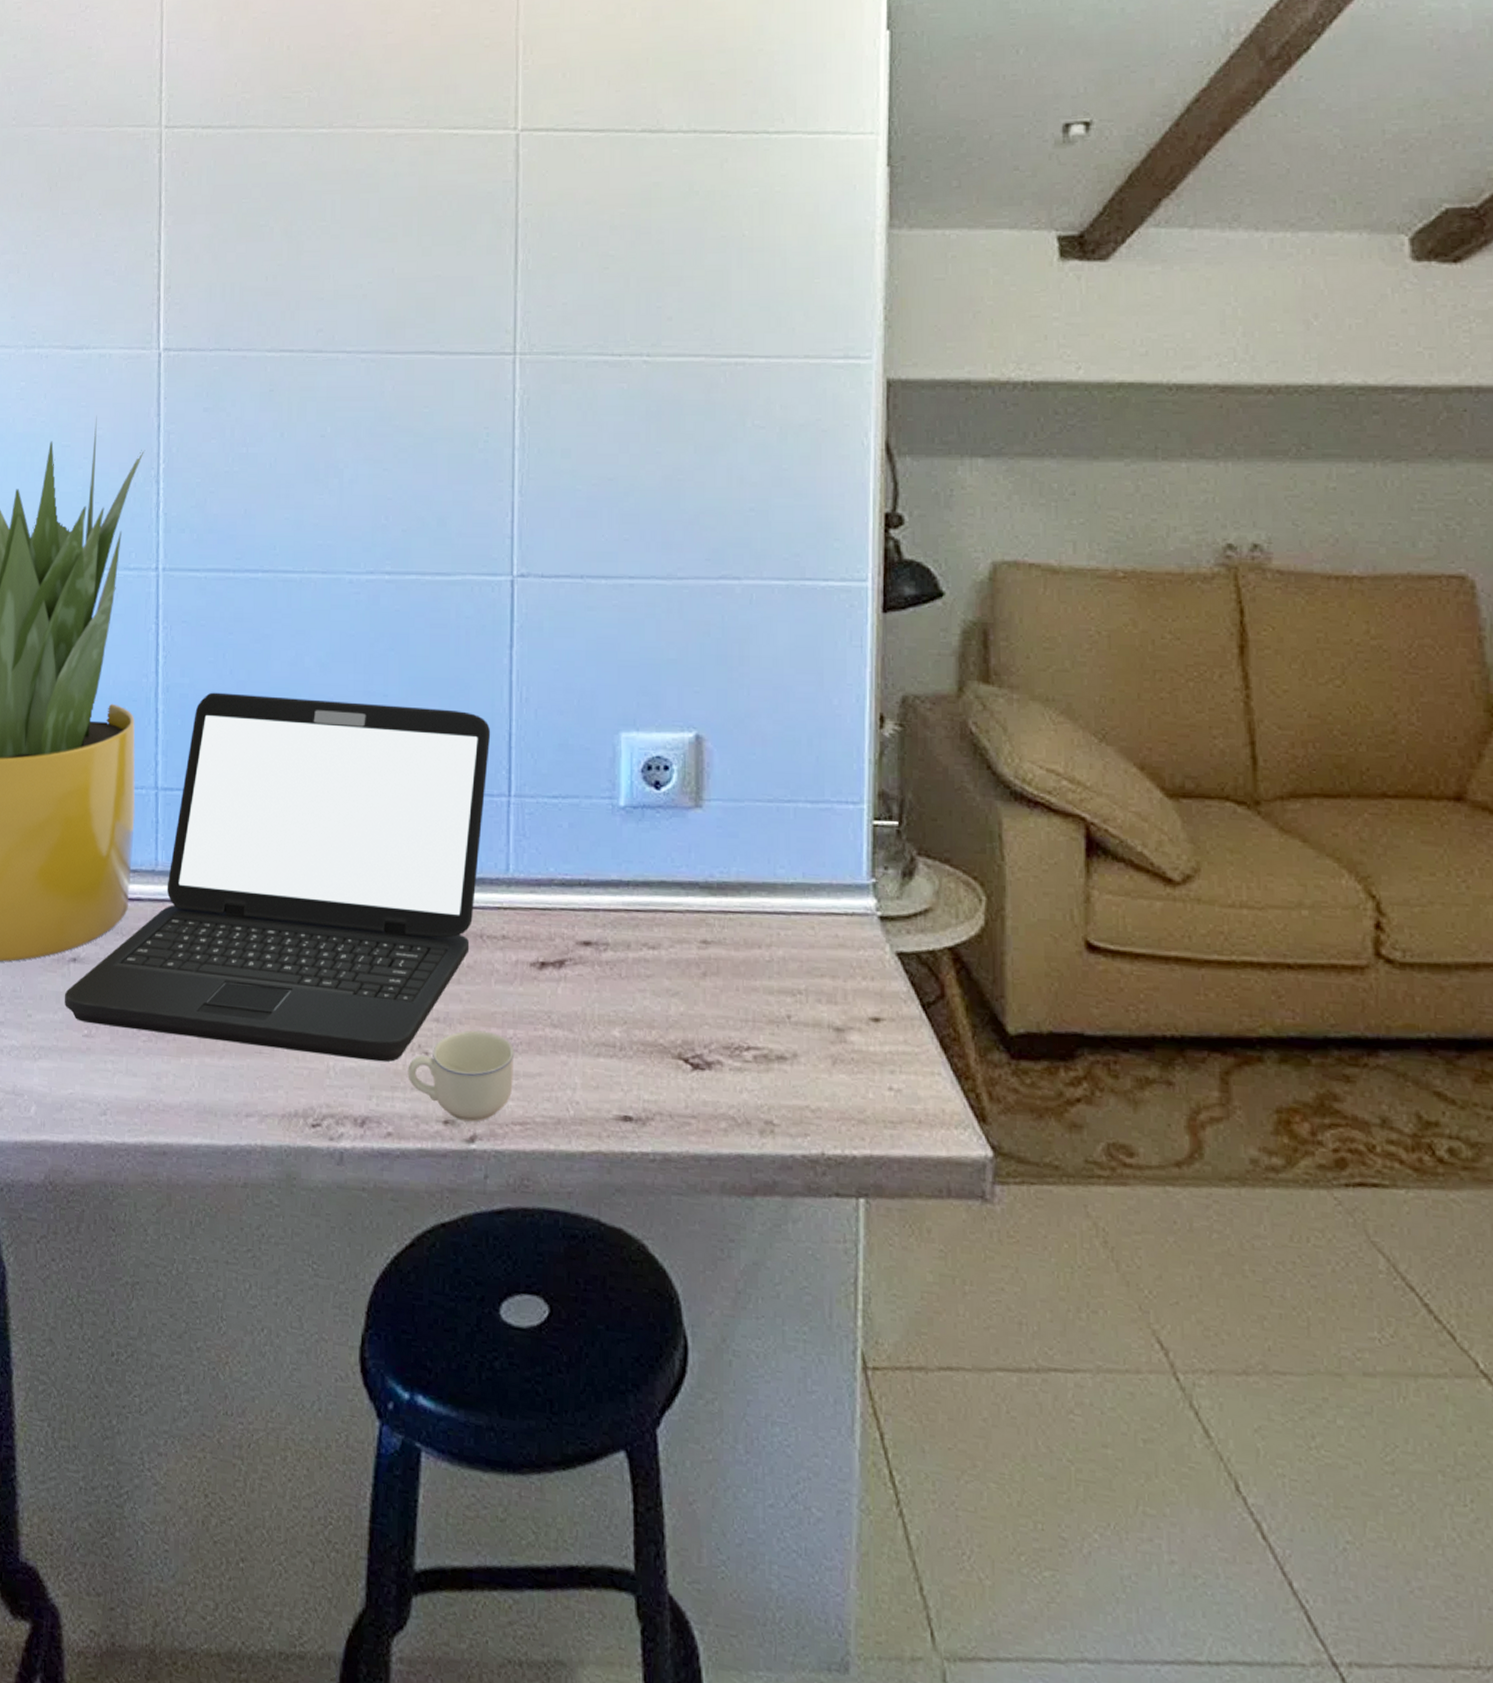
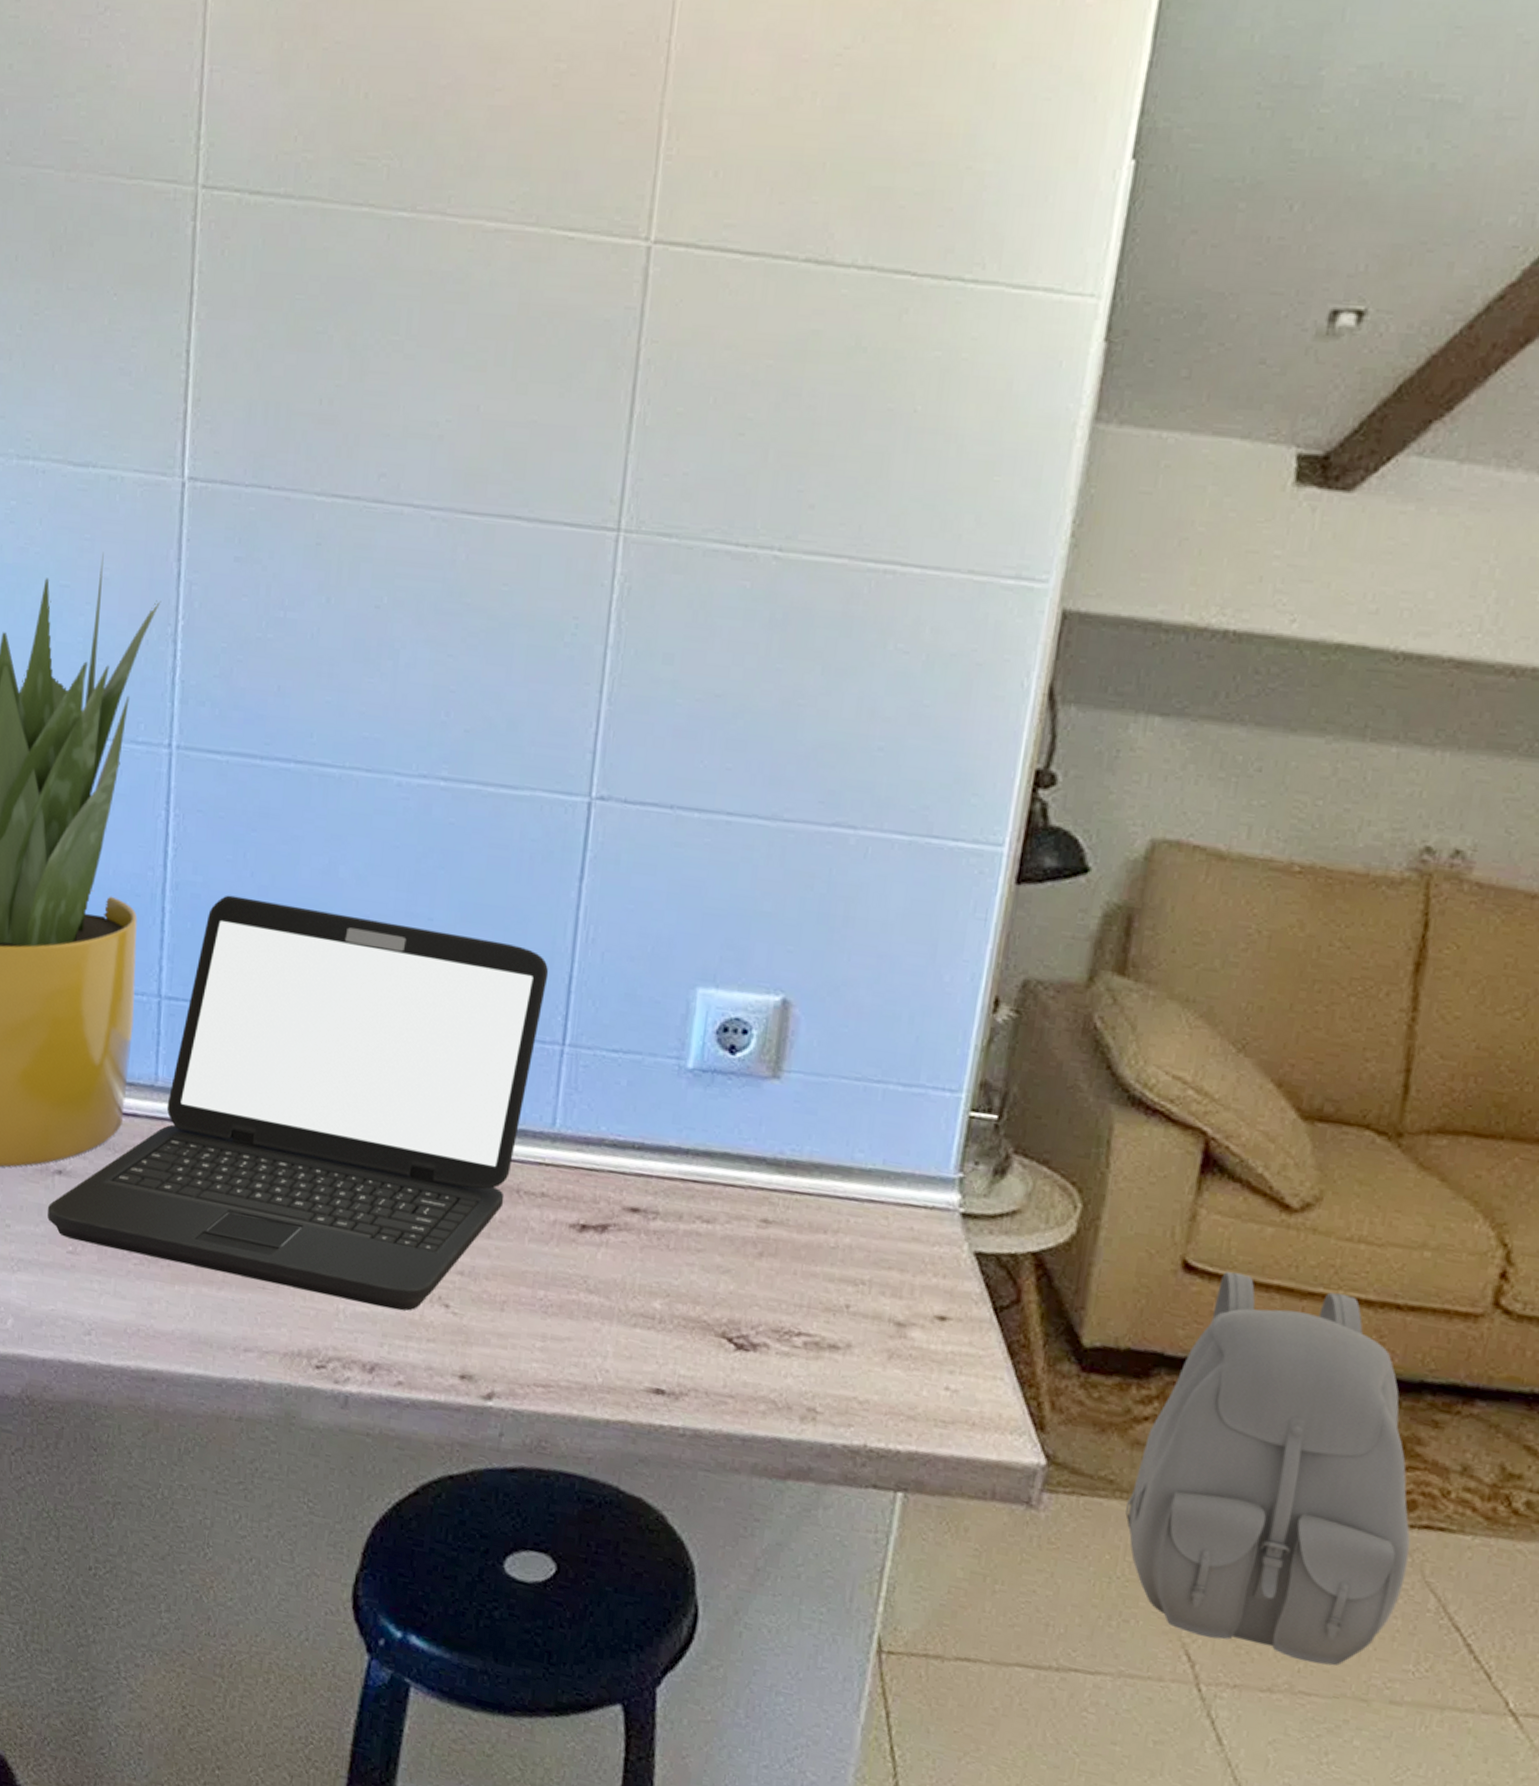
cup: present [407,1030,515,1122] -> none [424,1287,544,1380]
backpack: none [1075,947,1352,1341] -> present [1125,1271,1411,1666]

